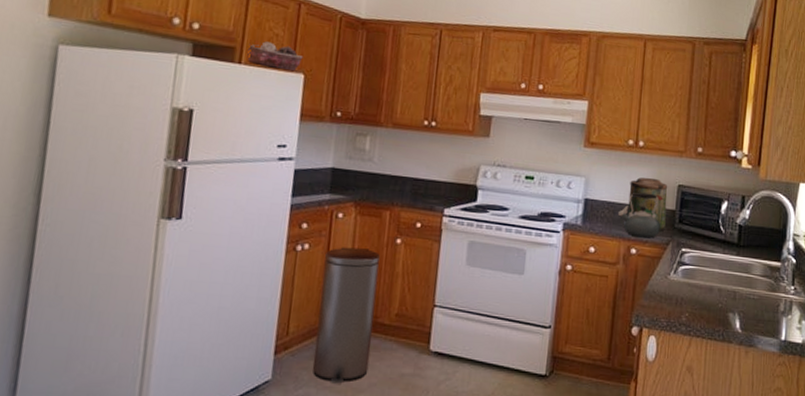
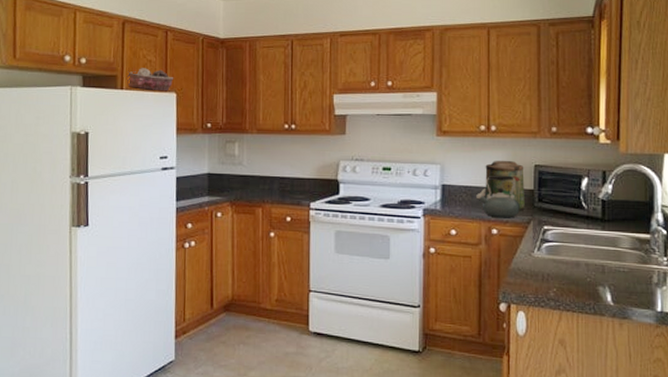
pedal bin: present [312,247,381,384] -> none [208,242,258,363]

